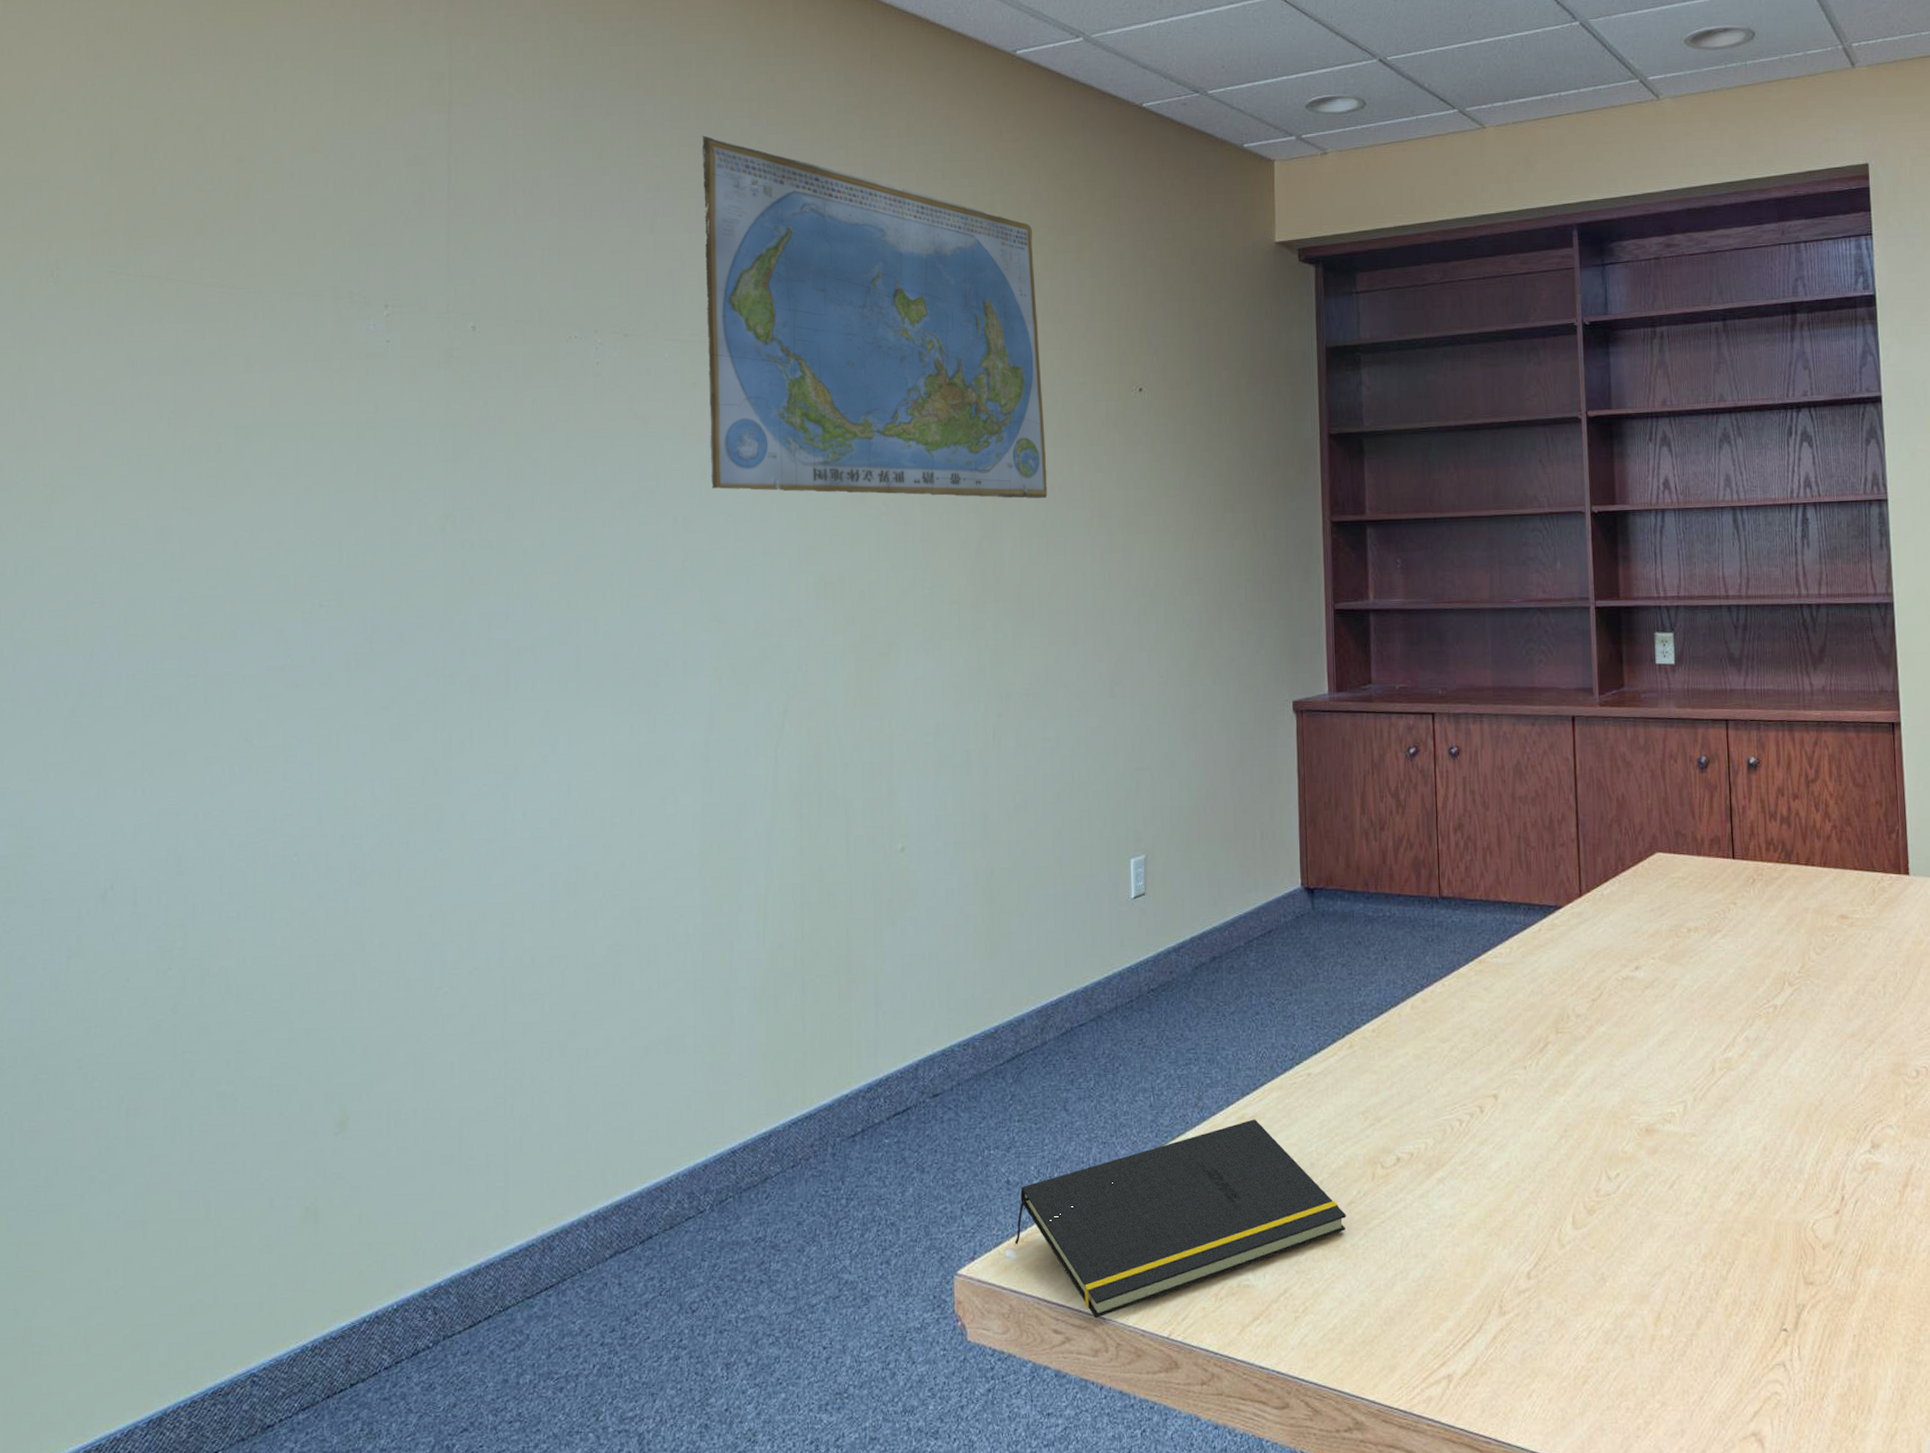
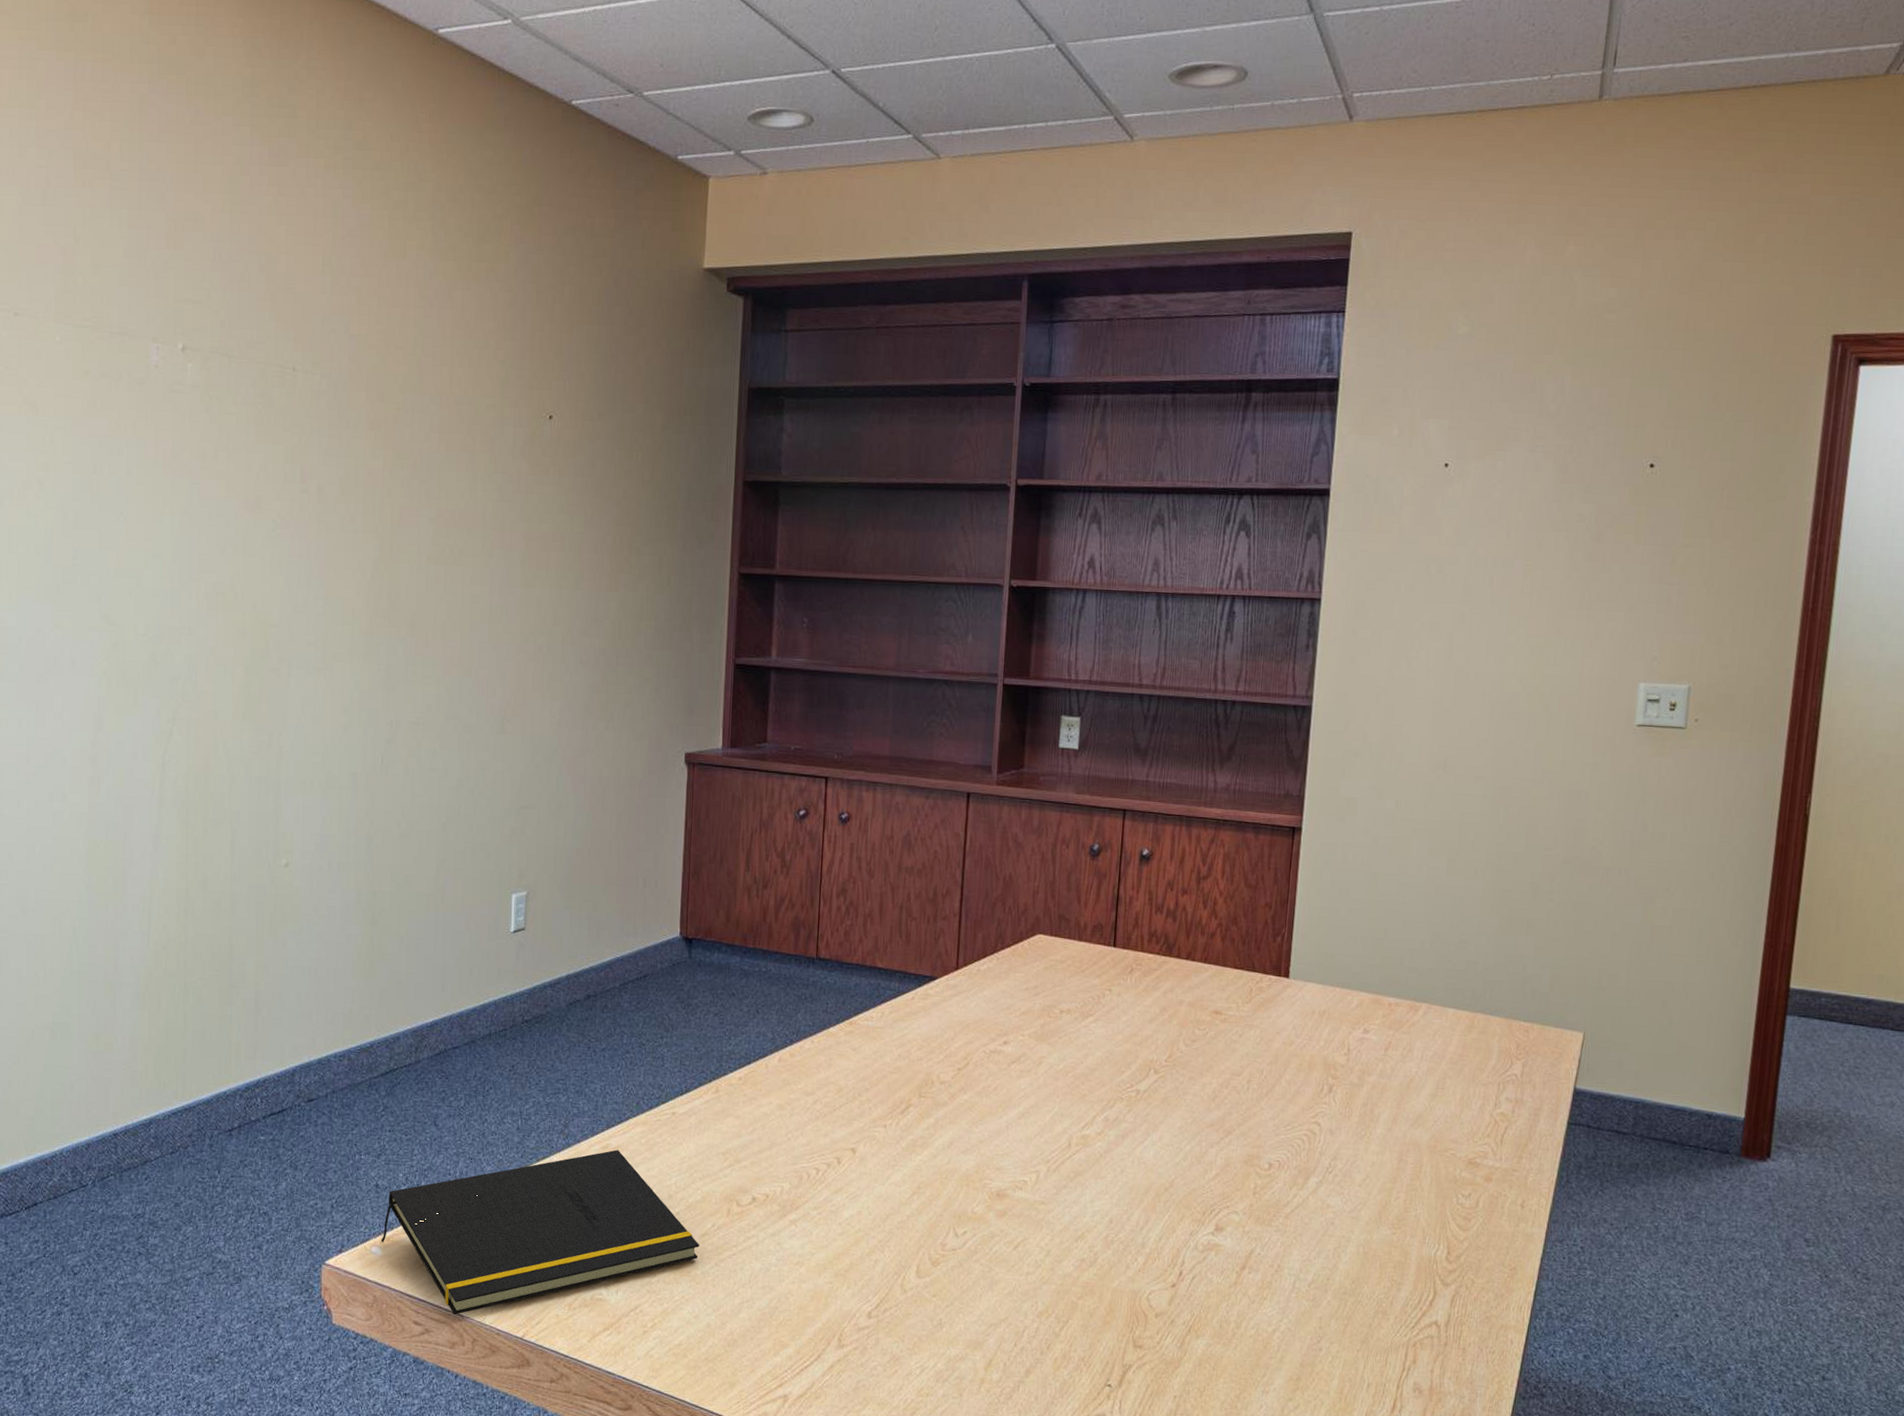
world map: present [701,135,1048,499] -> none [97,99,449,524]

